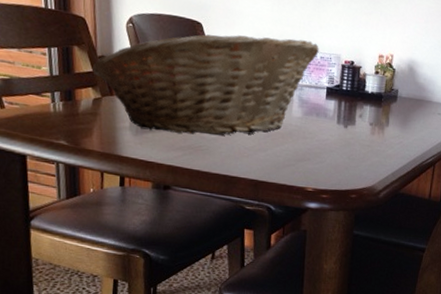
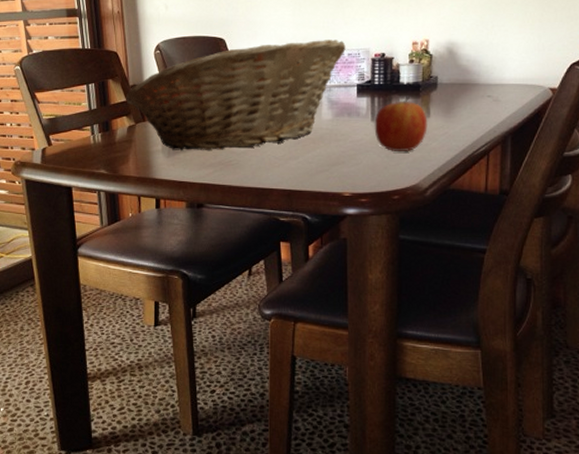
apple: none [339,105,386,156] -> present [374,97,428,152]

